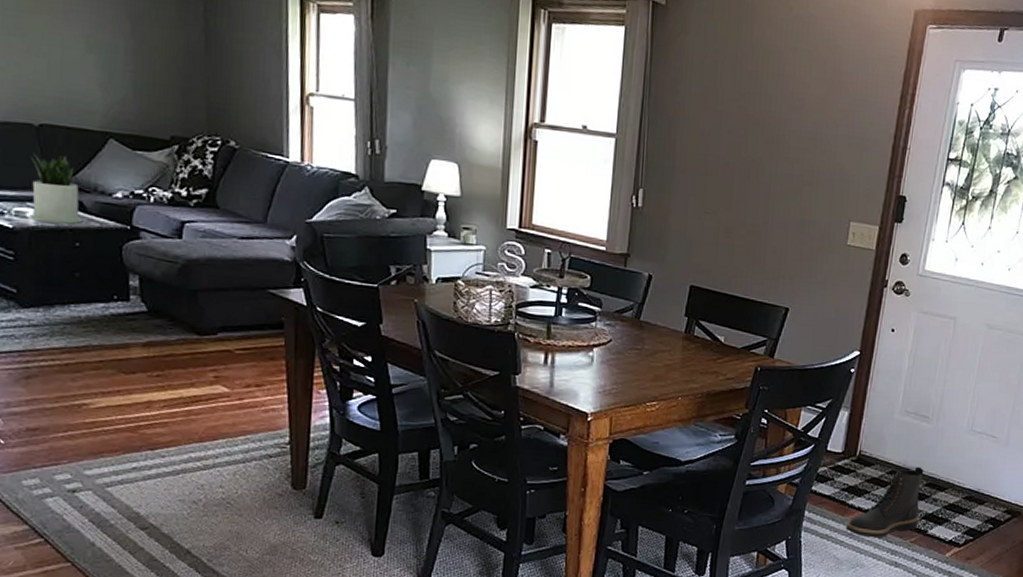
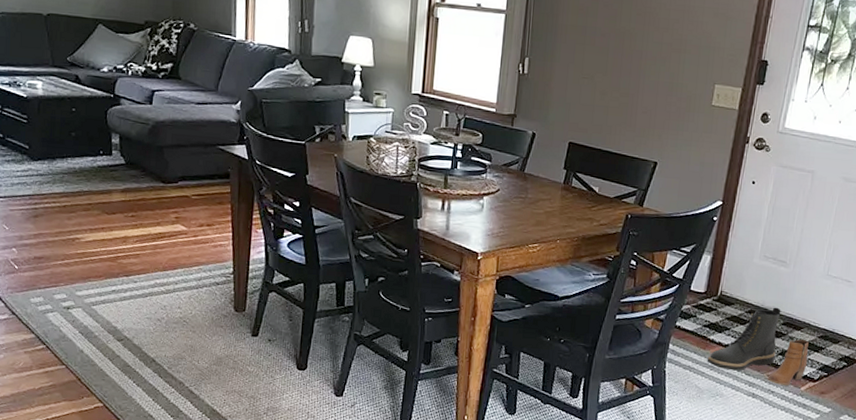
planter: present [29,153,84,225] -> none [39,37,79,94]
boot: none [910,501,954,553] -> present [767,339,809,386]

